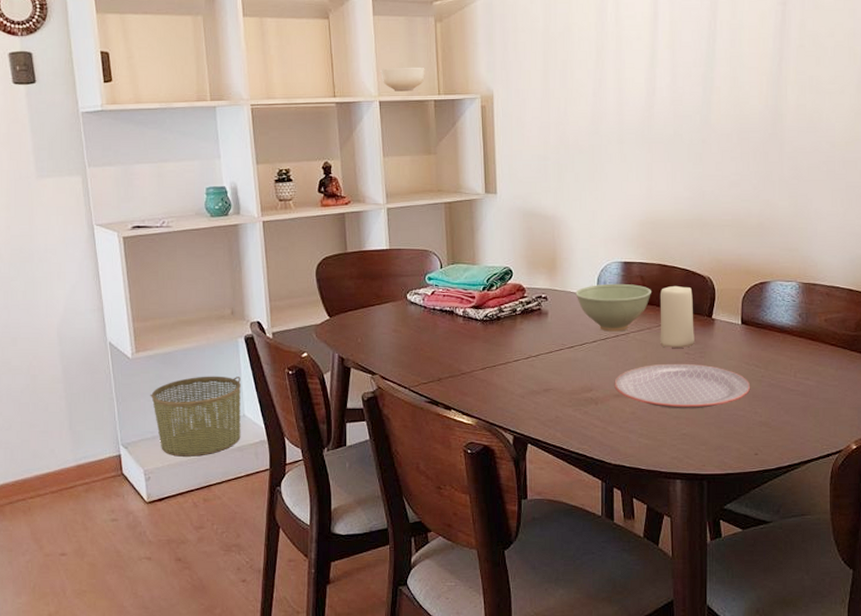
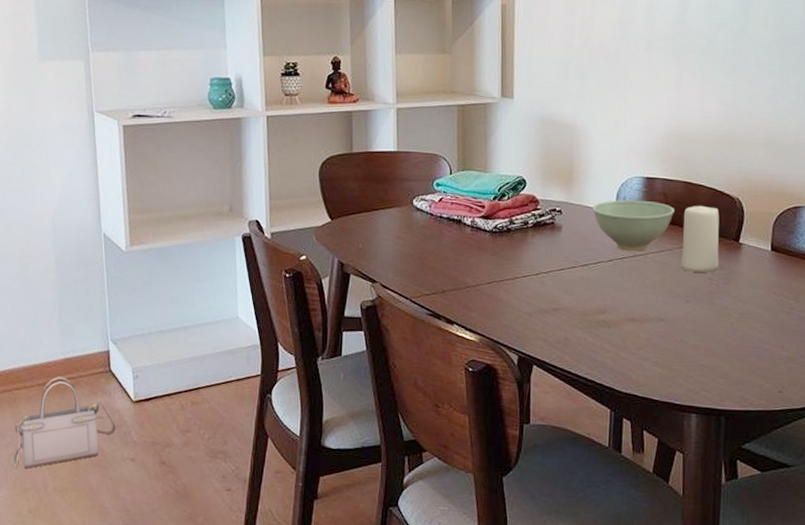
handbag: none [31,483,131,575] -> present [13,376,116,469]
basket: present [150,376,241,457] -> none [142,274,236,357]
plate: present [614,363,751,409] -> none [629,288,778,340]

